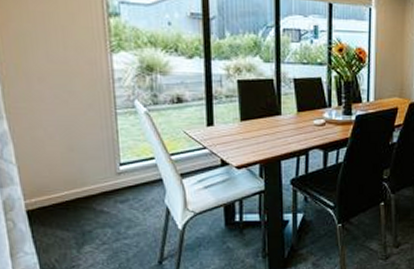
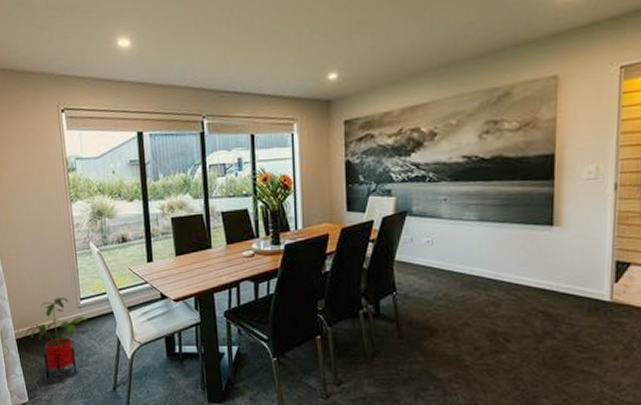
house plant: none [40,161,128,258] -> present [25,296,87,381]

